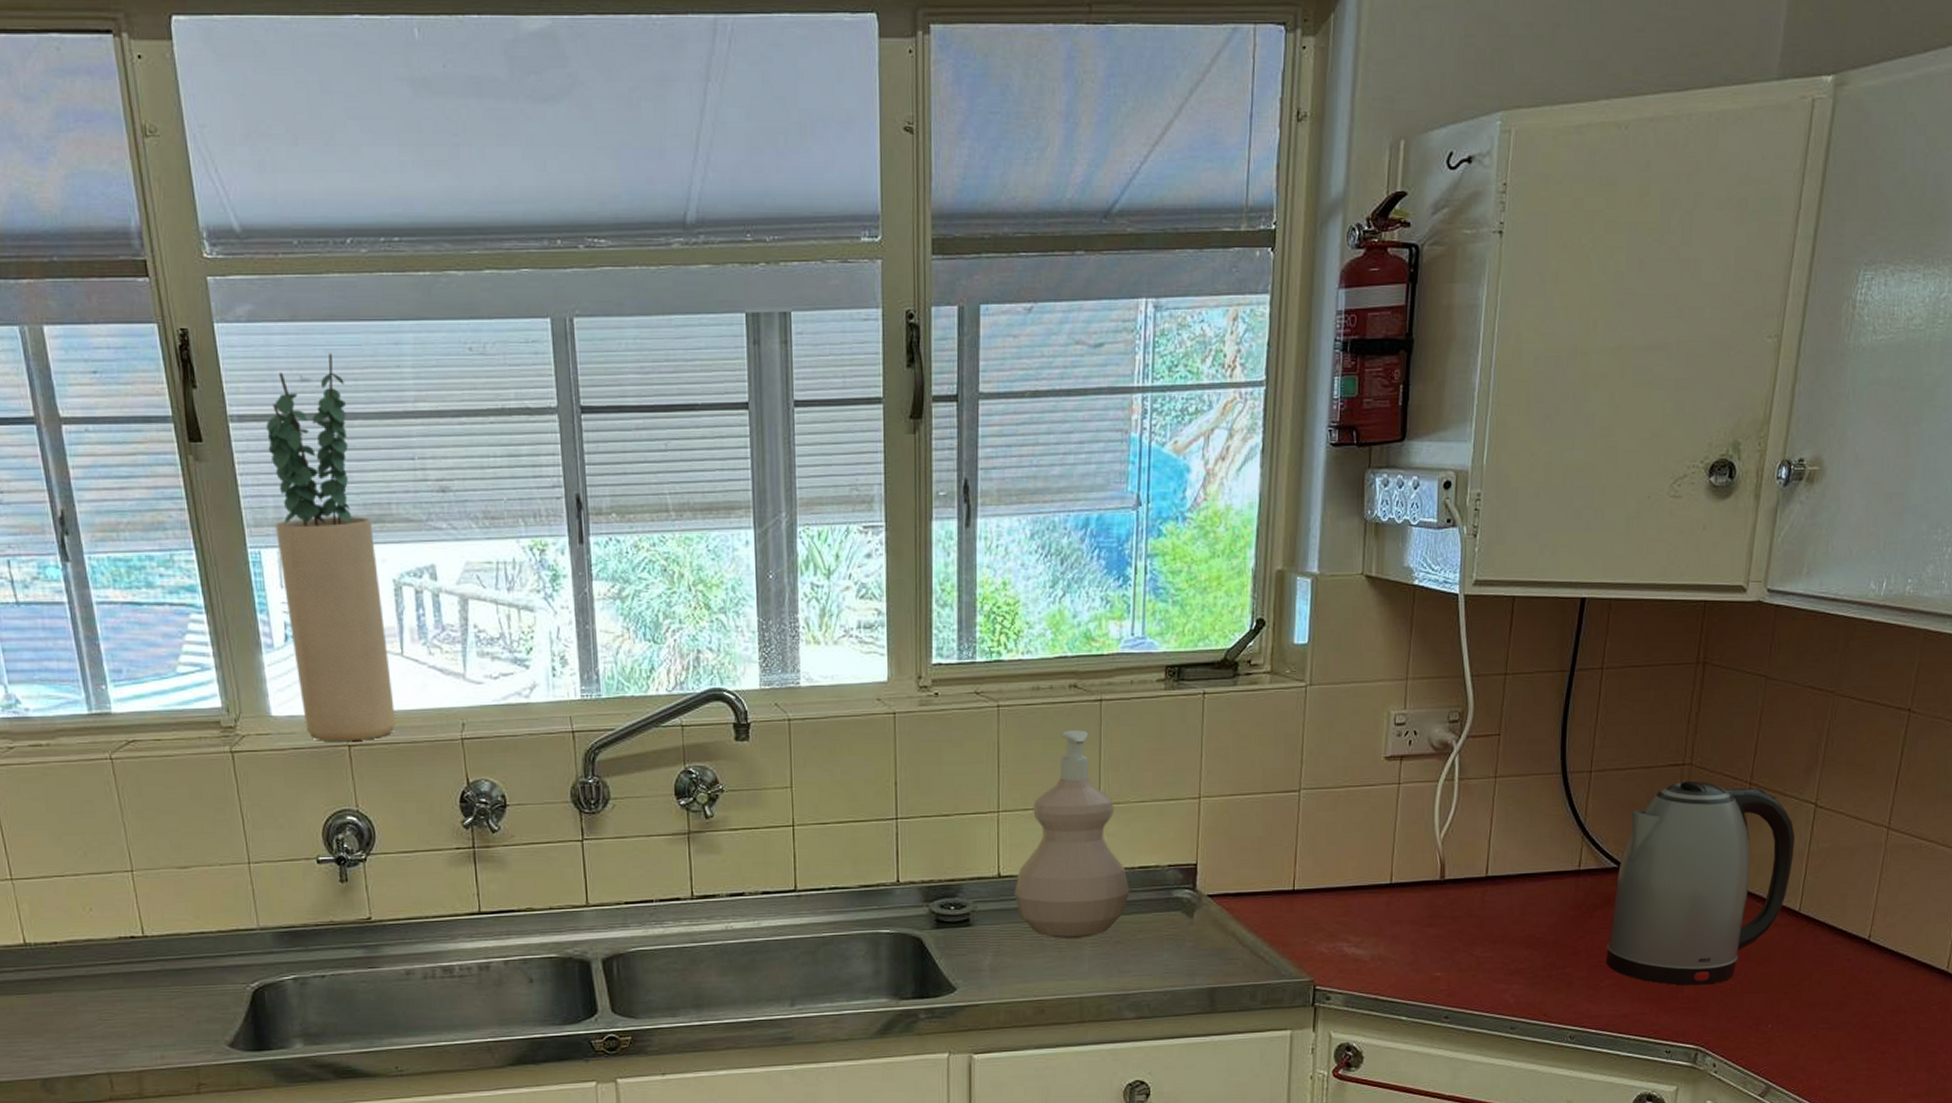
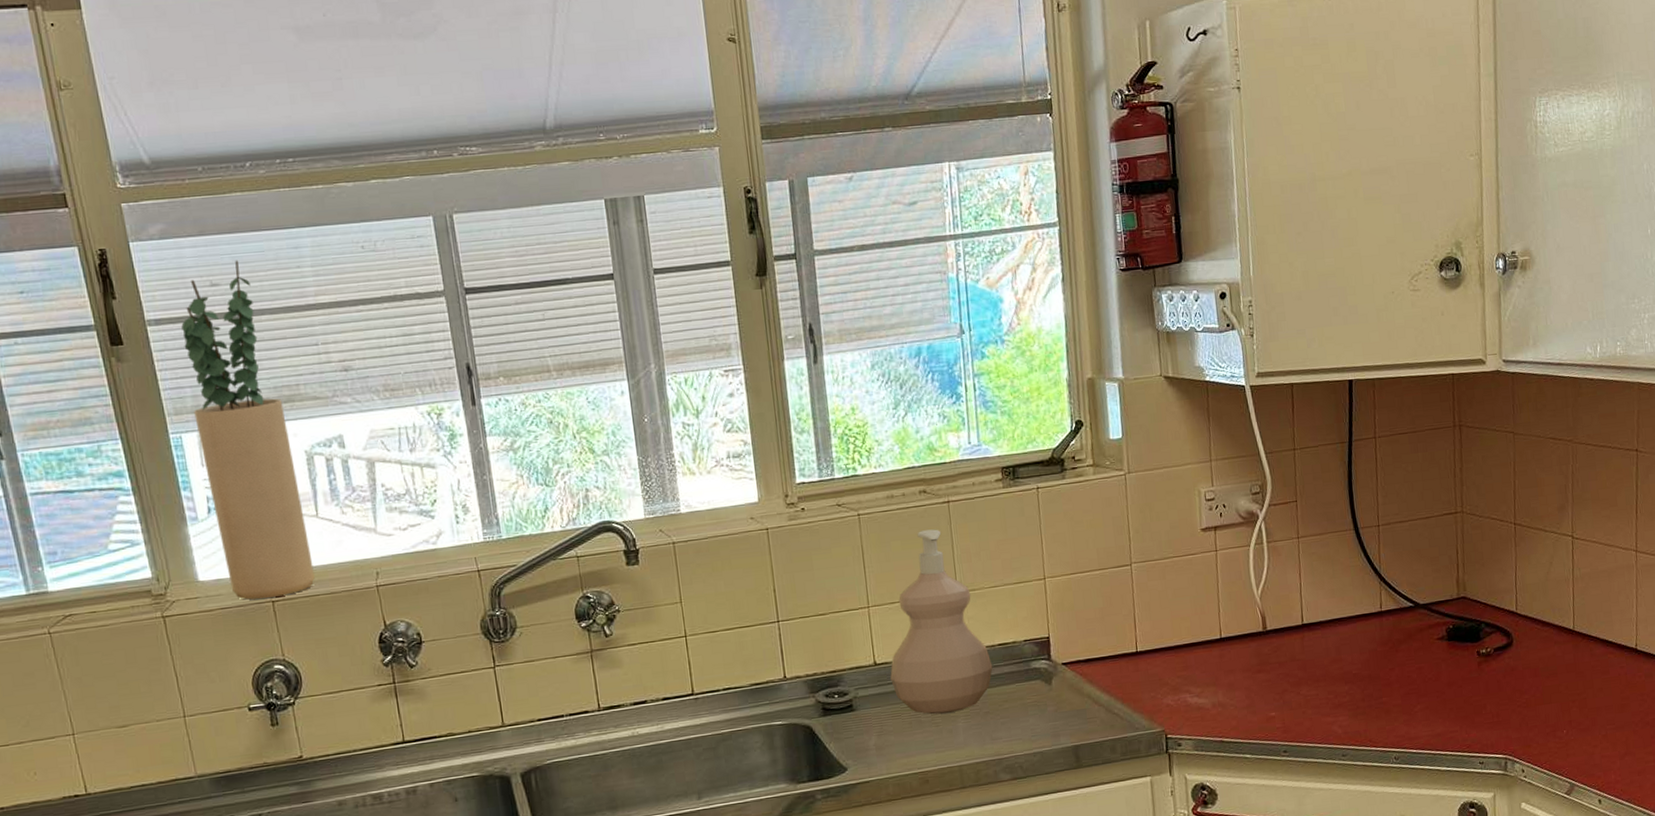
kettle: present [1605,780,1796,986] -> none [1414,525,1561,704]

